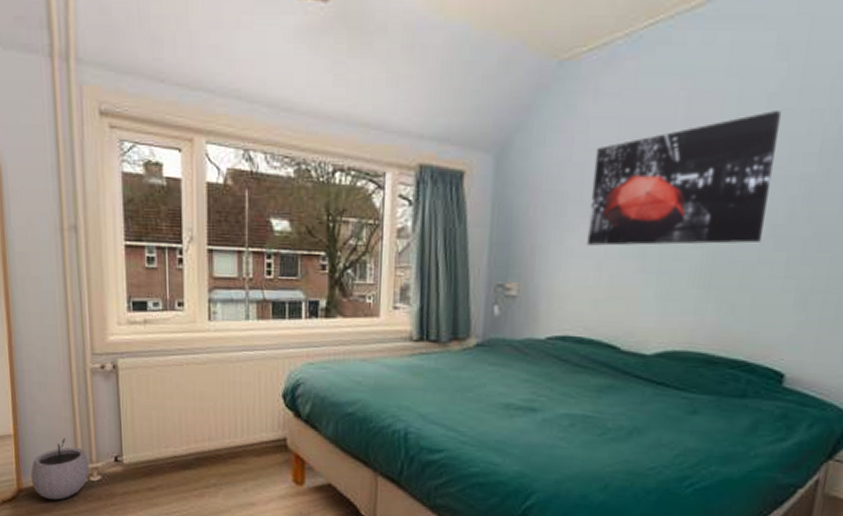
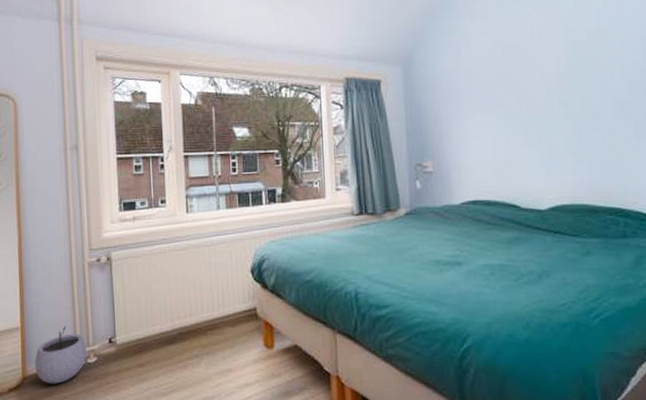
wall art: present [586,111,782,246] -> none [478,20,612,128]

